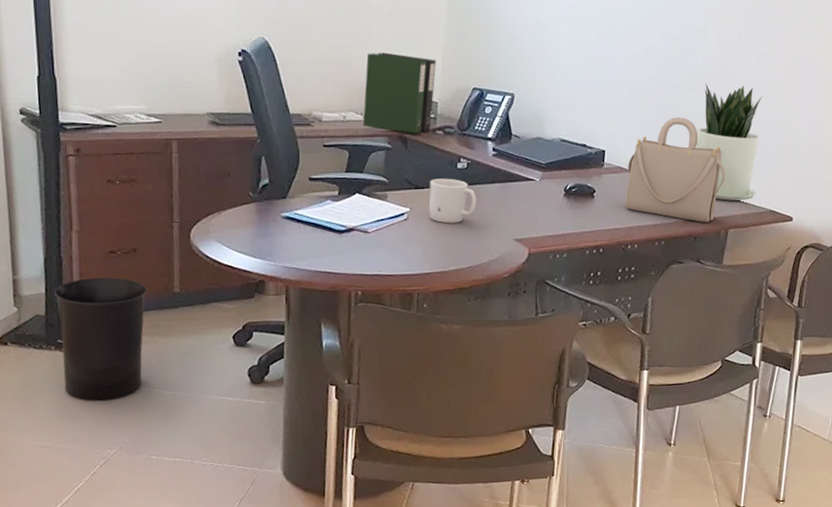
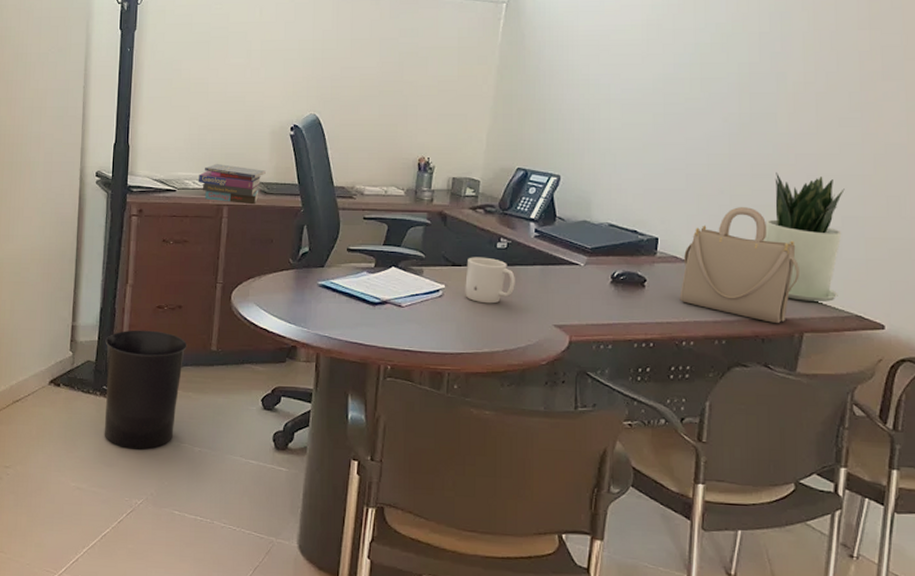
books: none [141,95,215,138] -> present [199,164,266,205]
binder: present [363,52,437,136] -> none [404,131,481,213]

